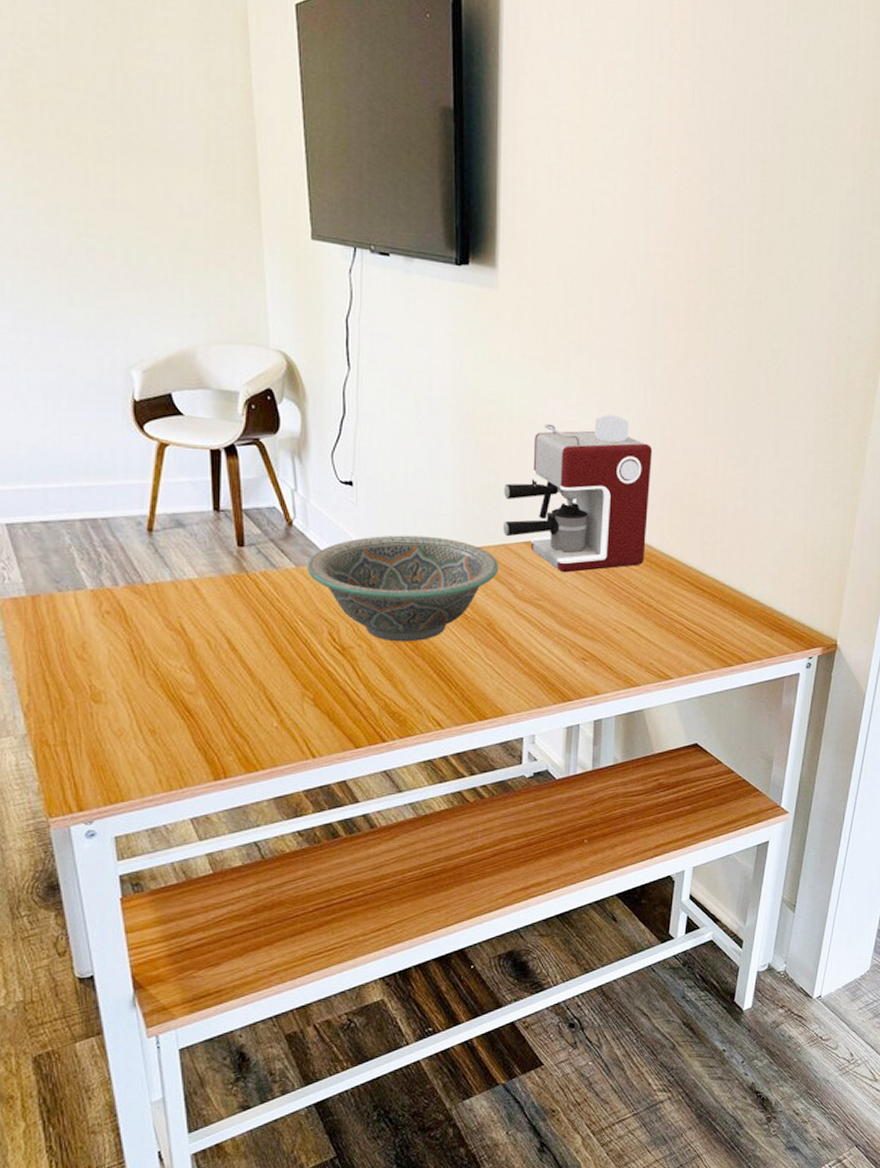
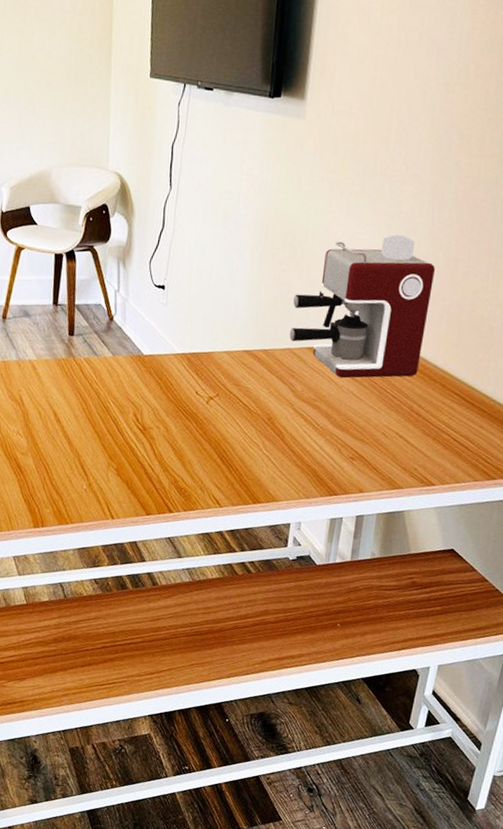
decorative bowl: present [306,535,499,642] -> none [121,334,283,428]

